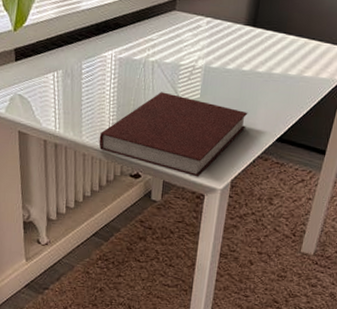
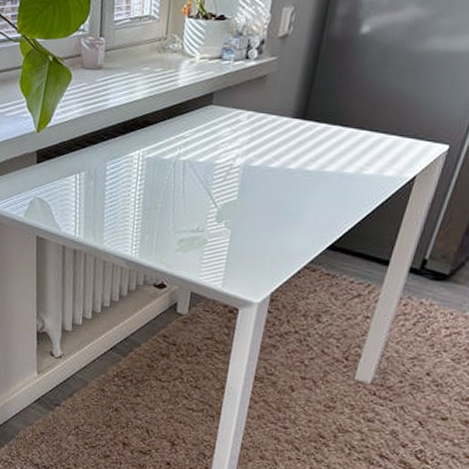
notebook: present [99,91,248,177] -> none [121,193,294,289]

